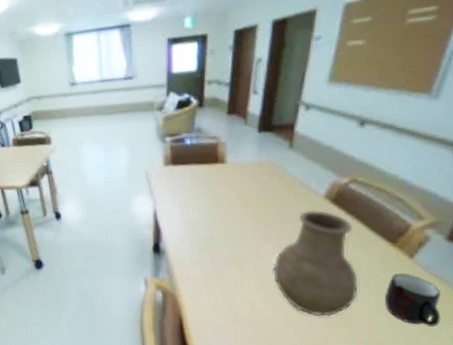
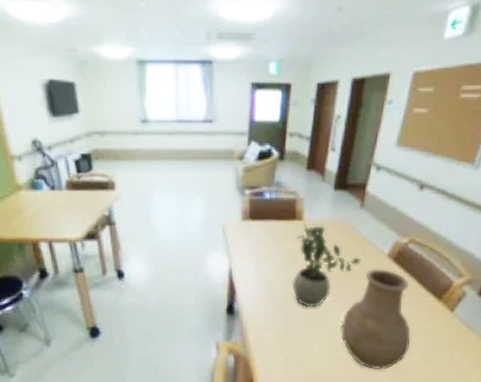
potted plant: none [217,167,292,249] -> present [291,224,361,308]
mug: present [385,273,441,326] -> none [431,325,472,372]

